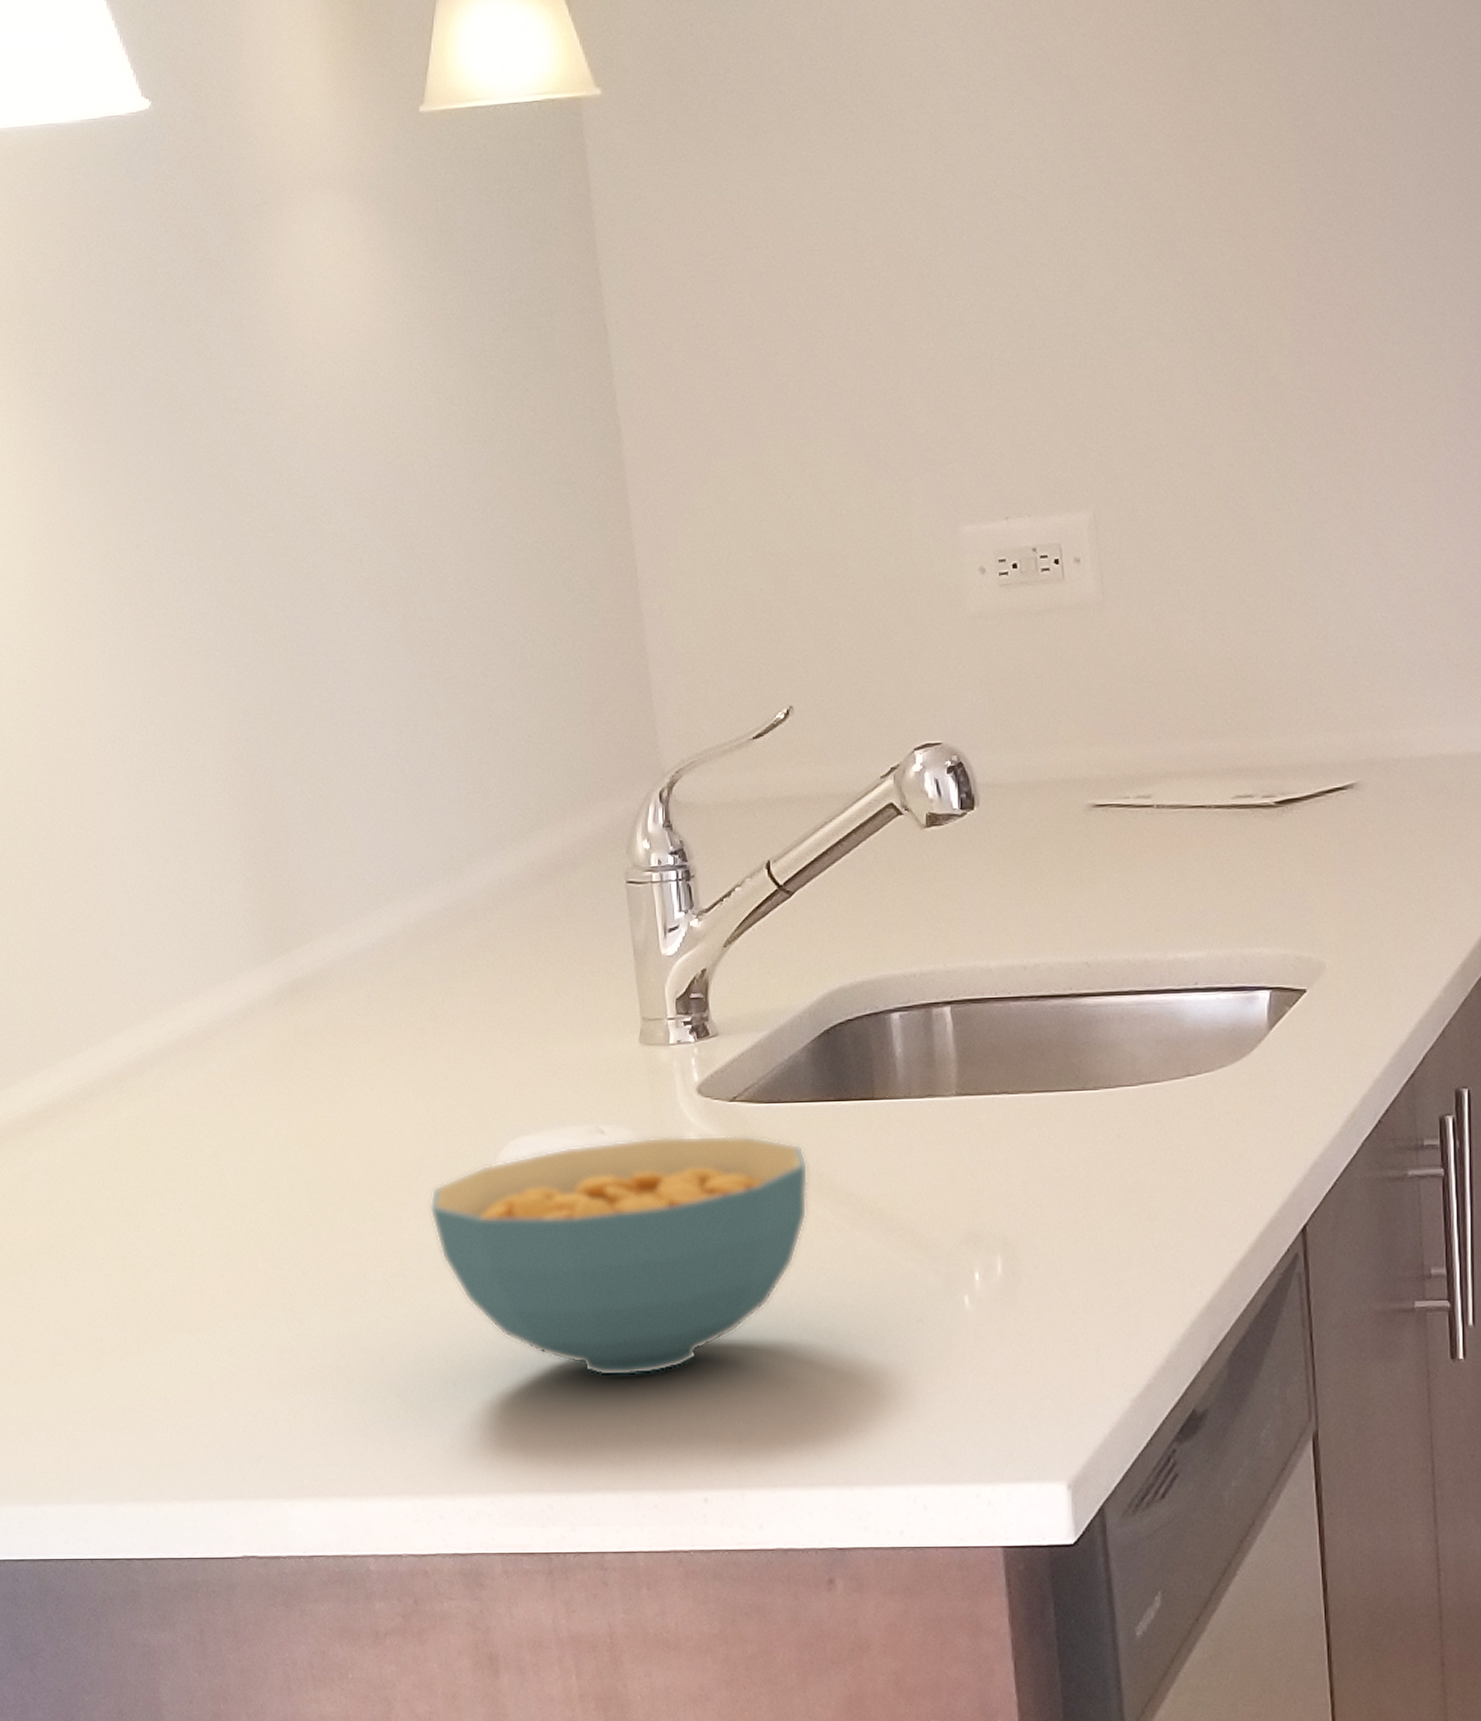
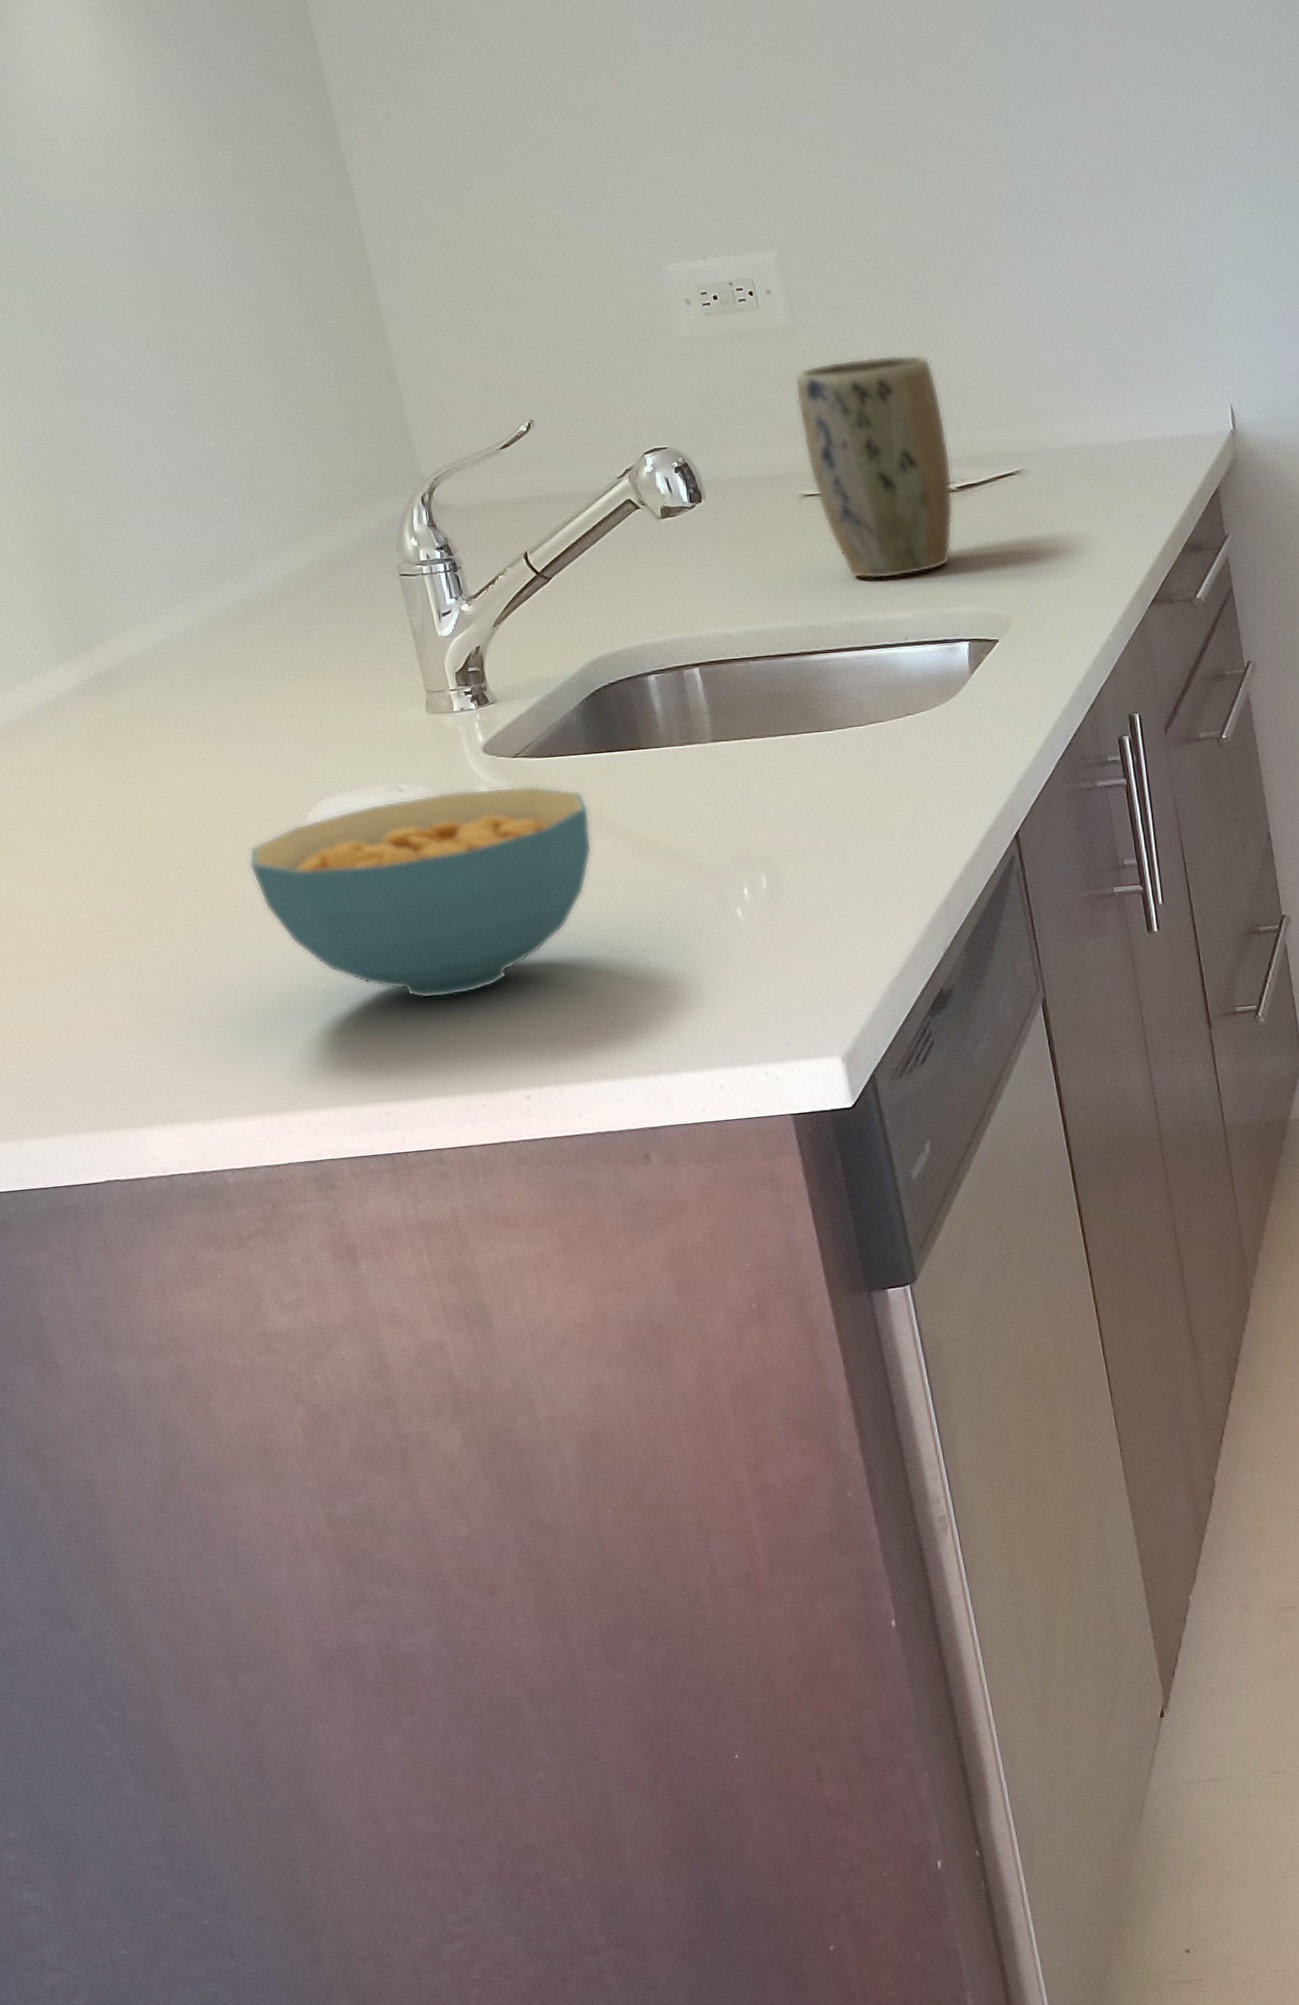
plant pot: none [1096,638,1271,910] -> present [794,354,954,580]

